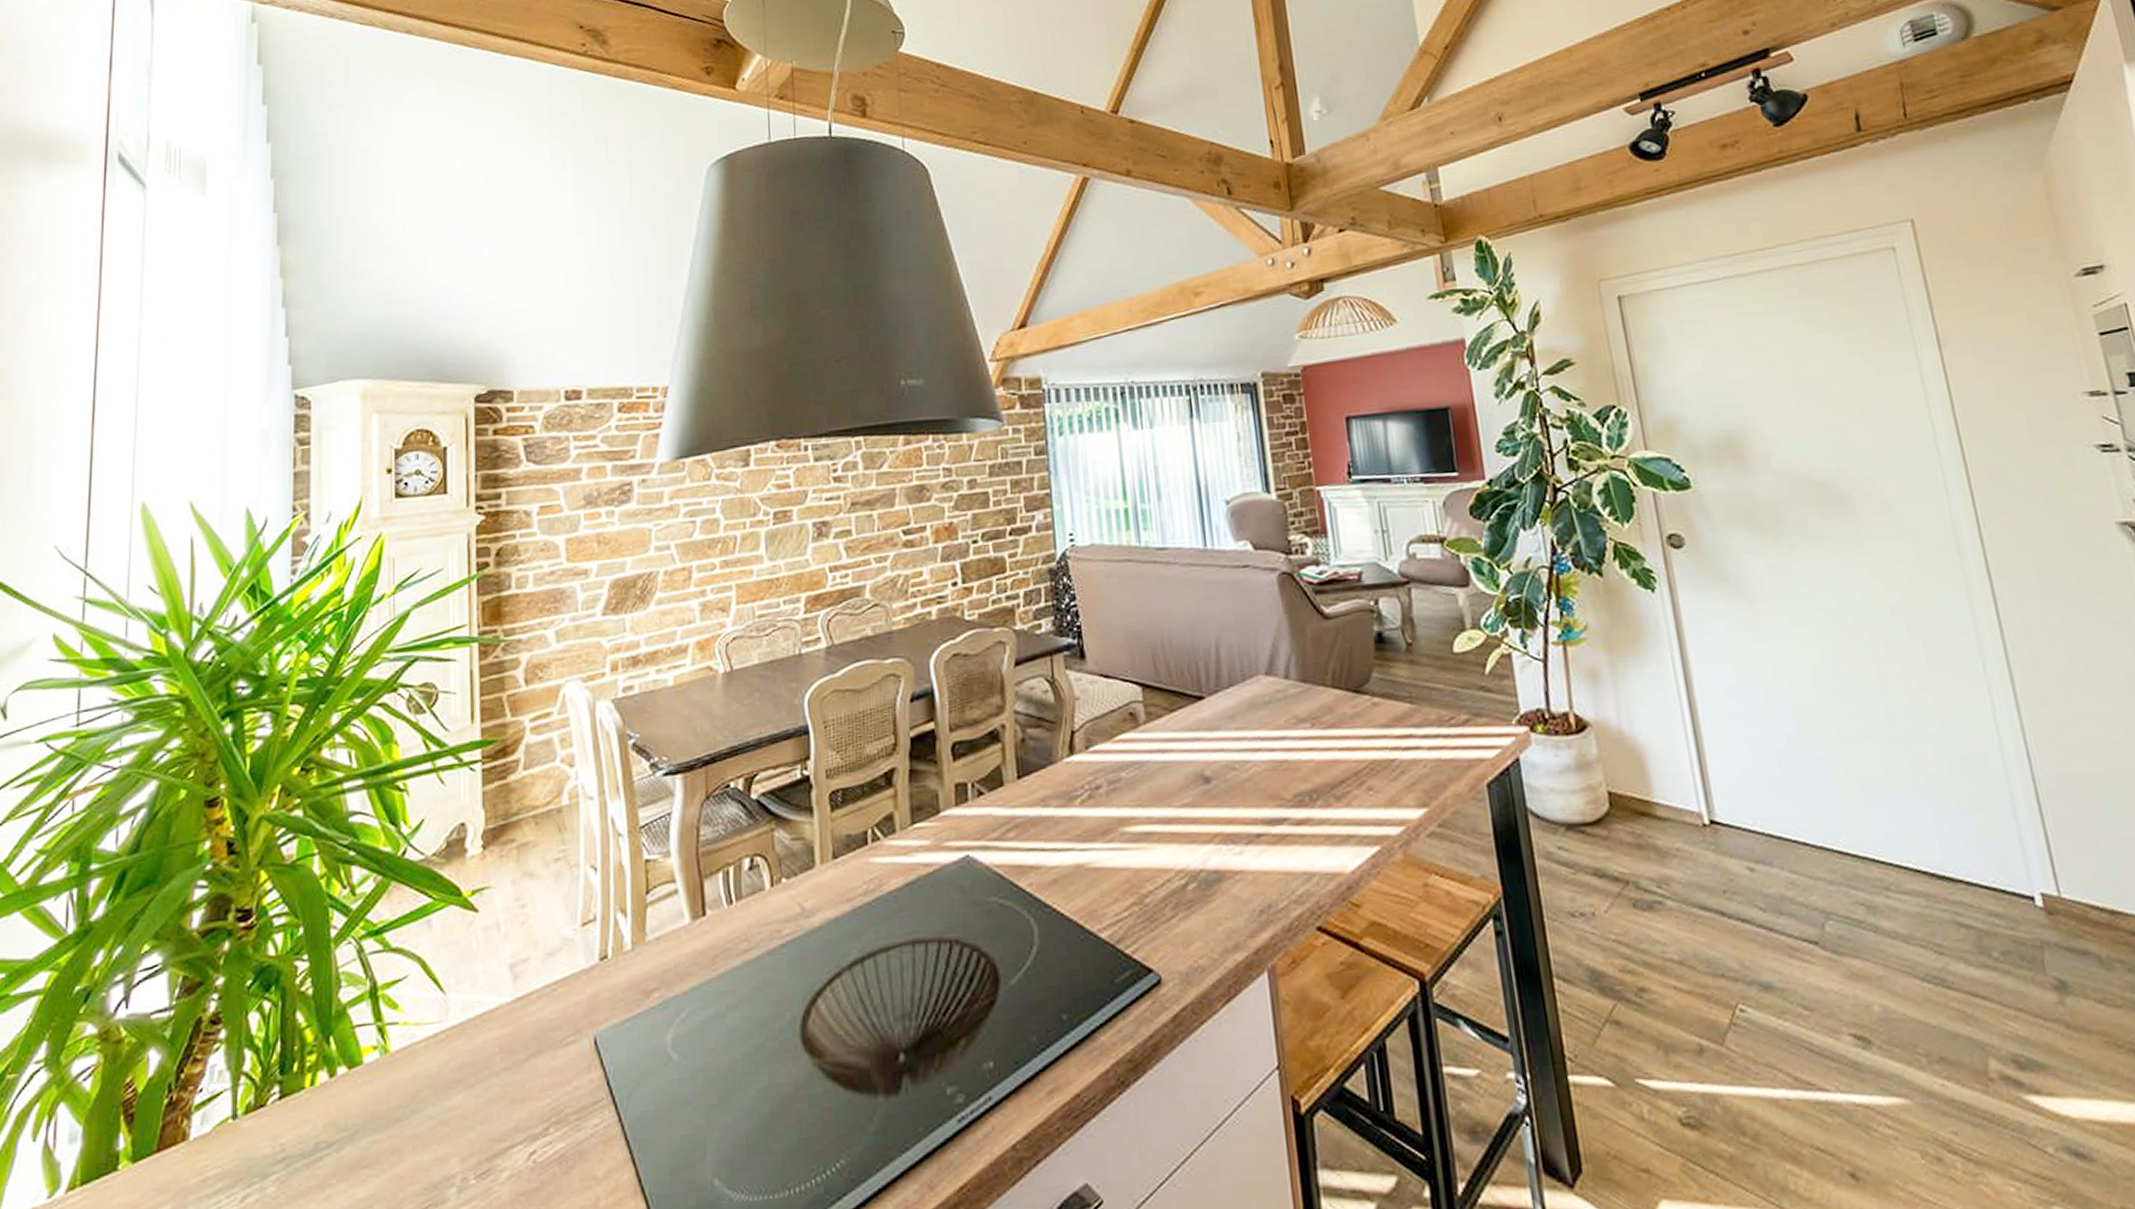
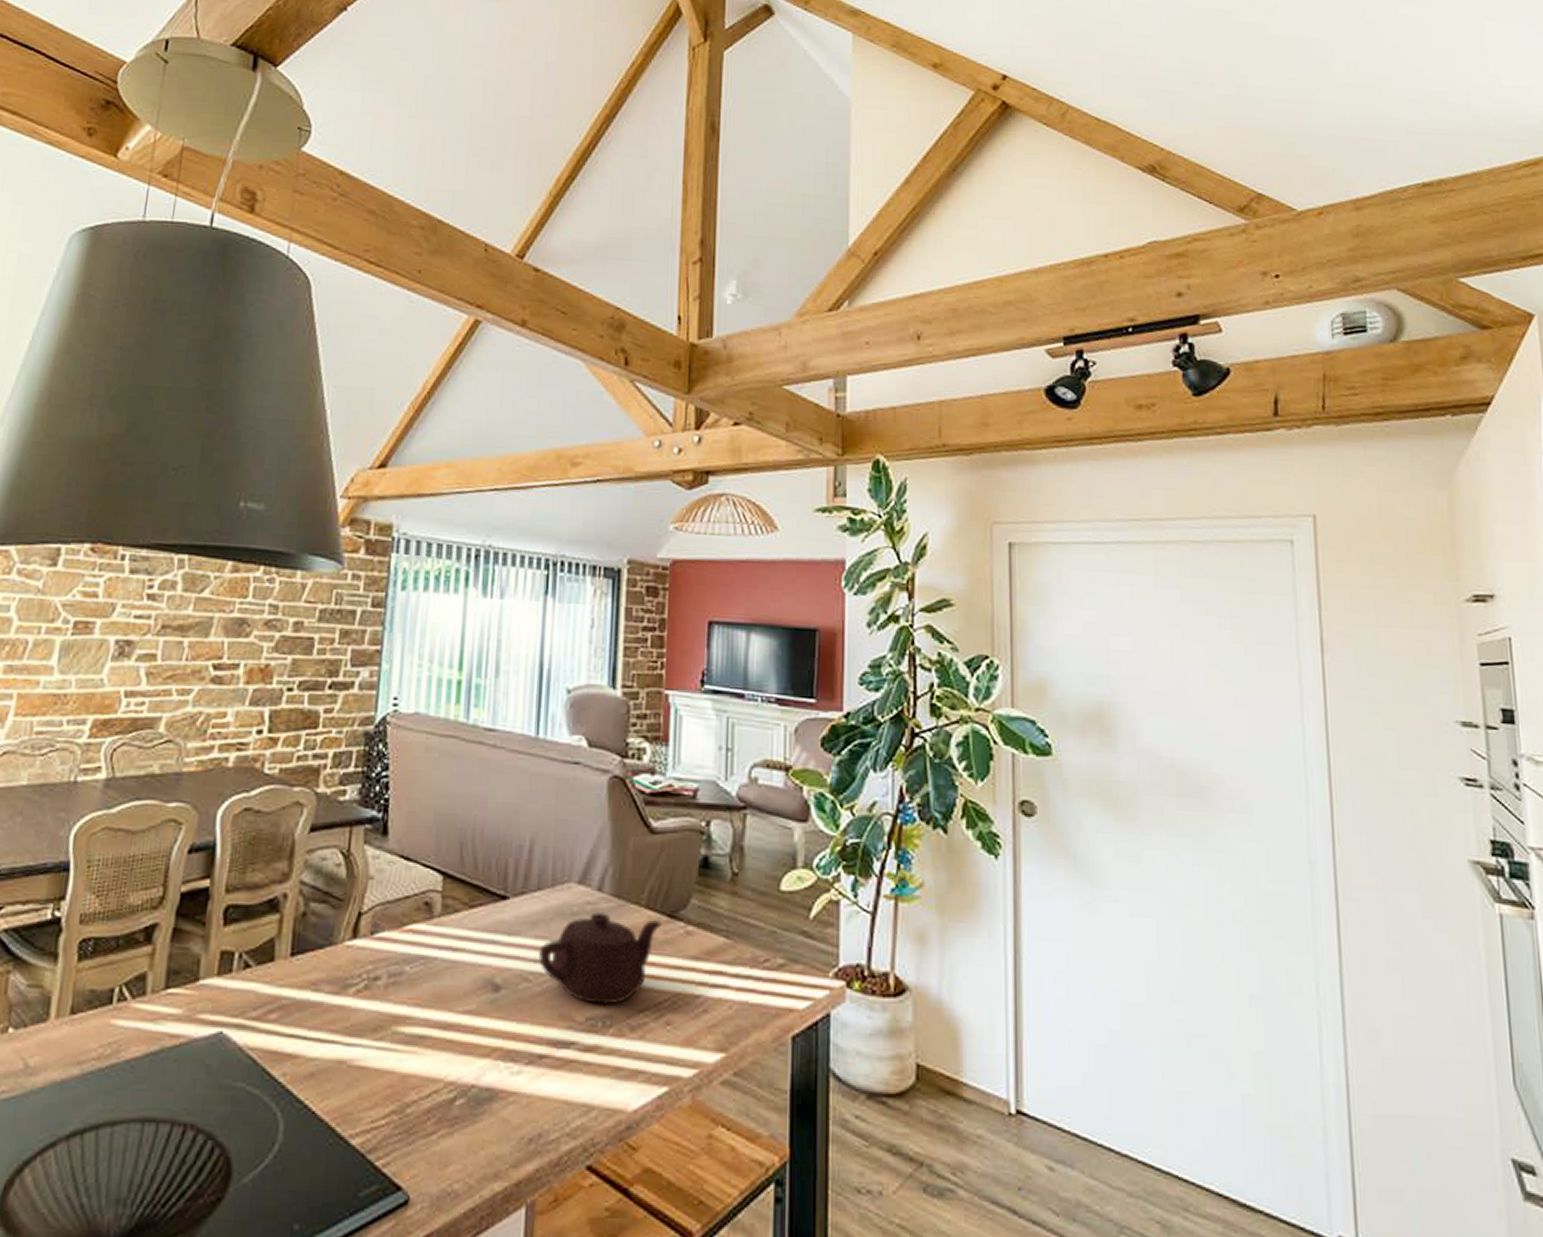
teapot: none [1240,697,1349,782] -> present [539,912,662,1005]

